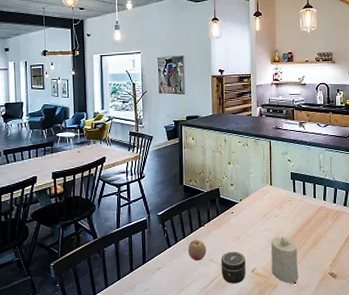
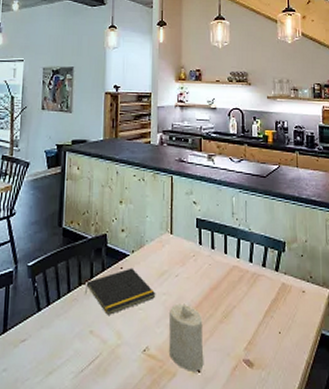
fruit: present [188,239,206,261] -> none [62,301,86,333]
notepad: none [205,212,260,247] -> present [85,268,156,315]
jar: present [221,251,246,284] -> none [103,321,136,368]

